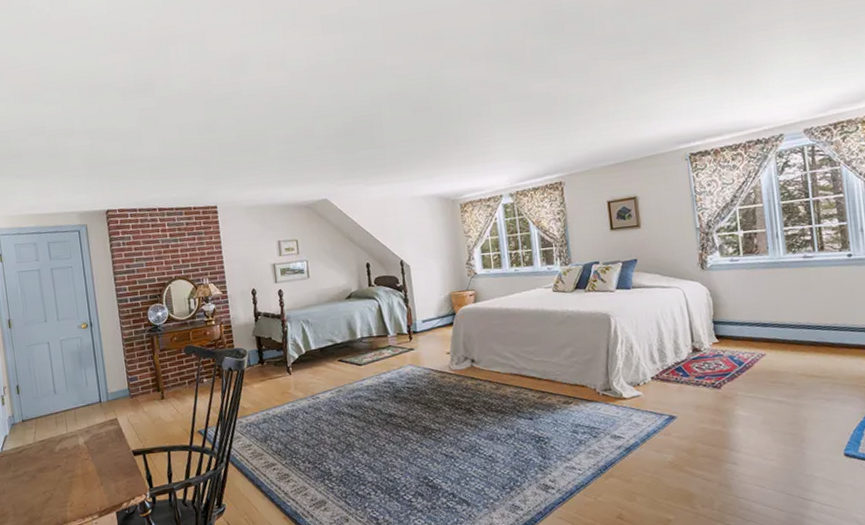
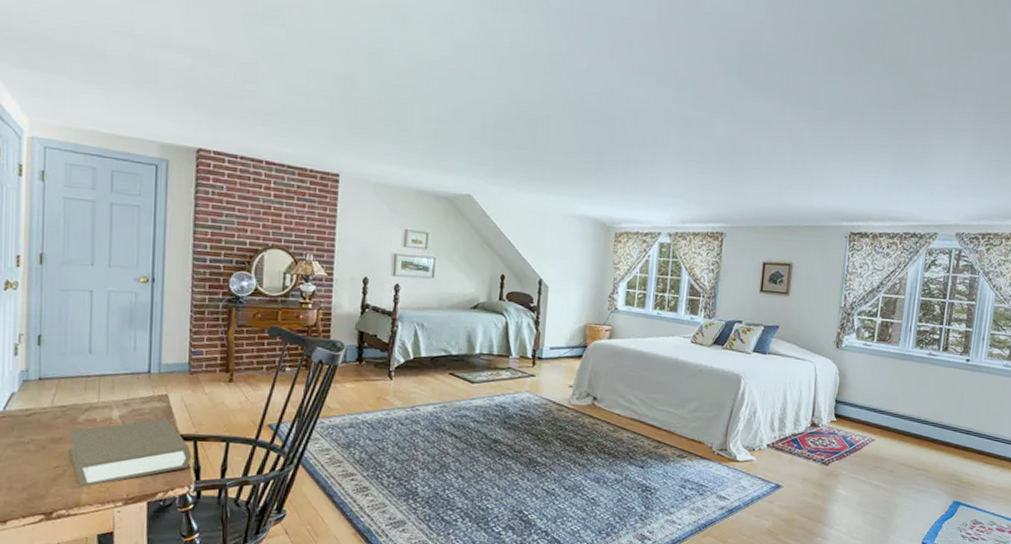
book: none [50,439,144,505] -> present [69,418,192,486]

